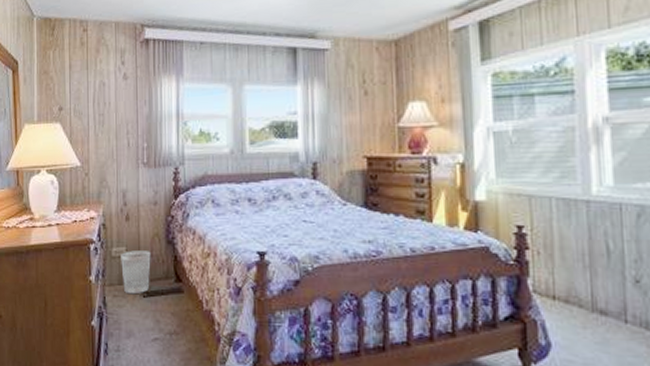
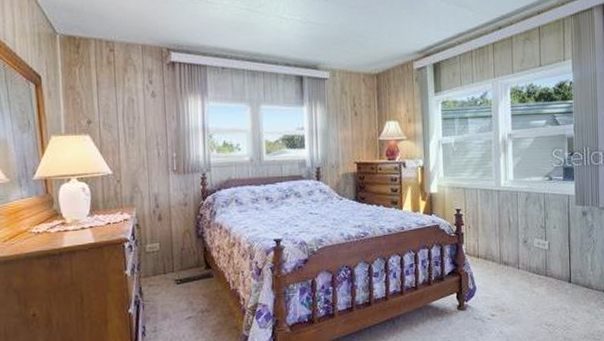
wastebasket: present [121,251,151,295] -> none [155,245,183,283]

